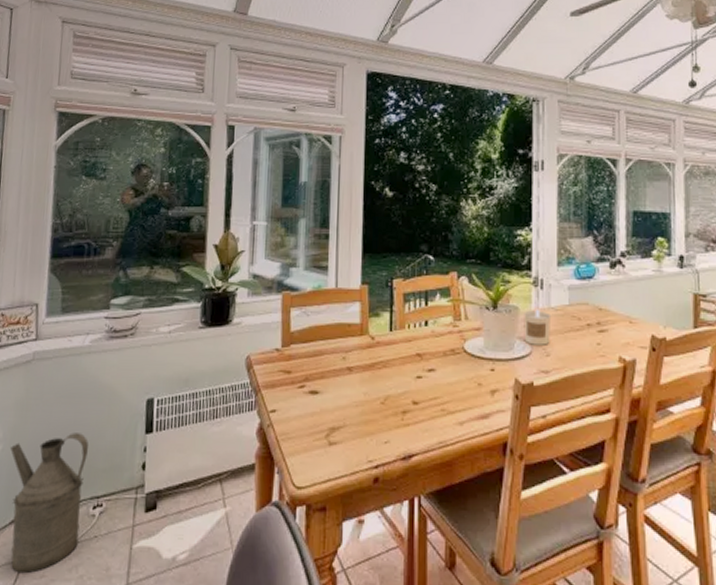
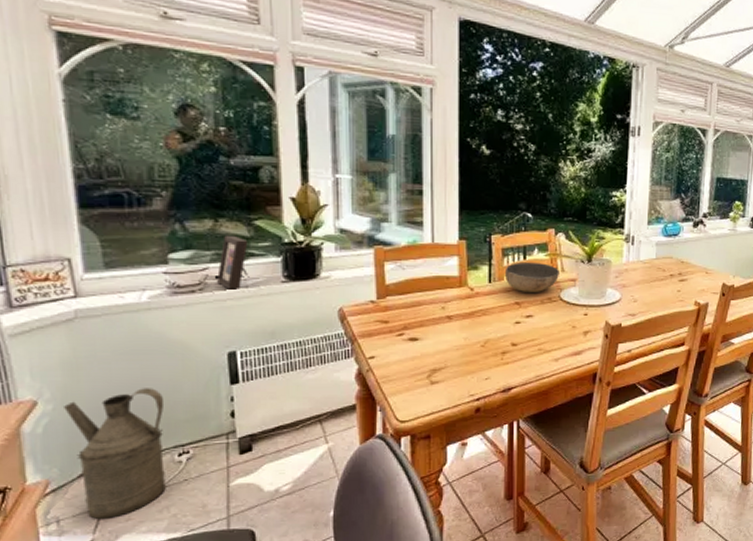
picture frame: none [145,281,175,335] -> present [216,235,248,290]
bowl: none [405,308,463,344] -> present [504,261,559,293]
candle: present [524,309,552,345] -> none [615,262,640,293]

